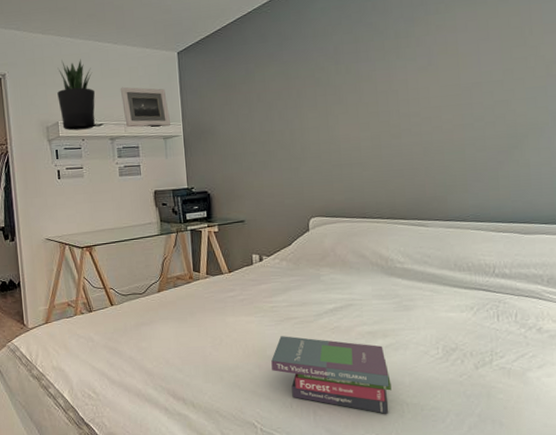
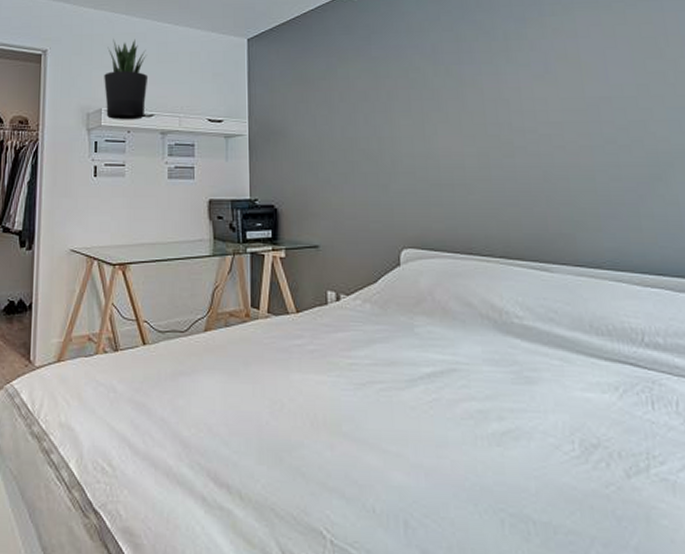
picture frame: present [120,86,172,127] -> none [177,73,235,124]
books: present [271,336,391,414] -> none [348,406,512,535]

